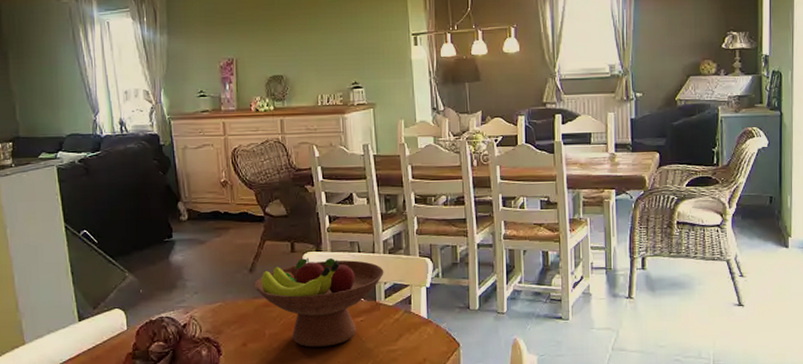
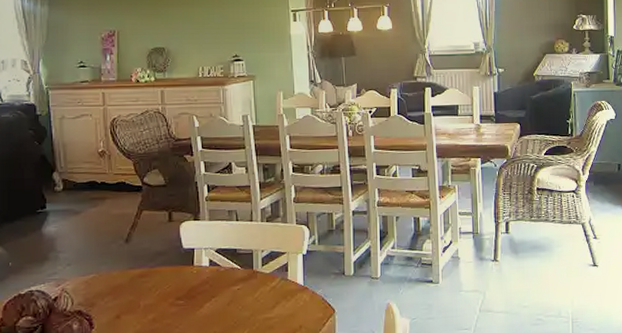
fruit bowl: present [253,257,384,347] -> none [129,226,262,318]

